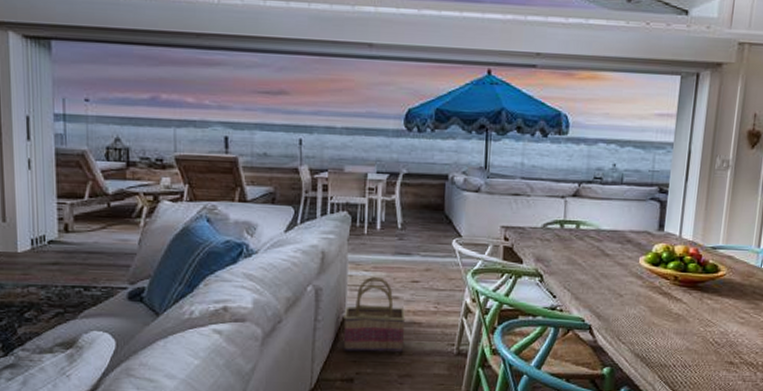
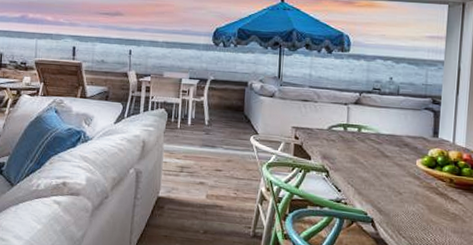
basket: present [344,276,406,353] -> none [157,163,210,231]

